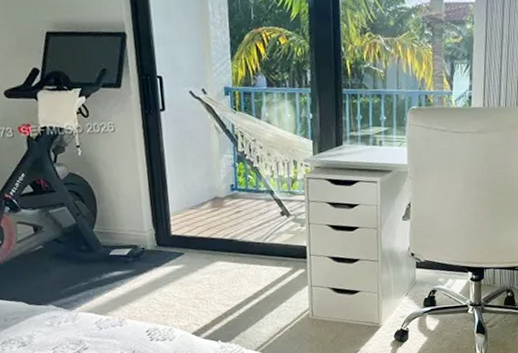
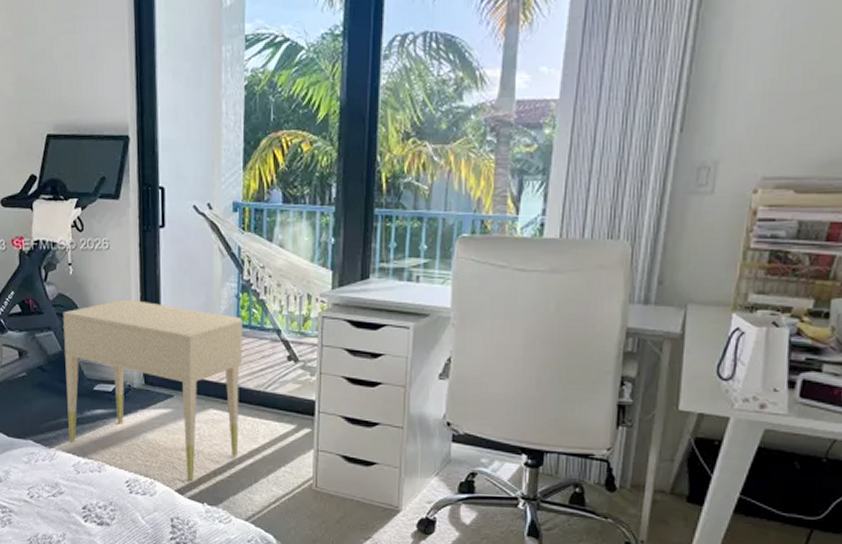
nightstand: none [74,174,245,324] -> present [63,300,243,481]

